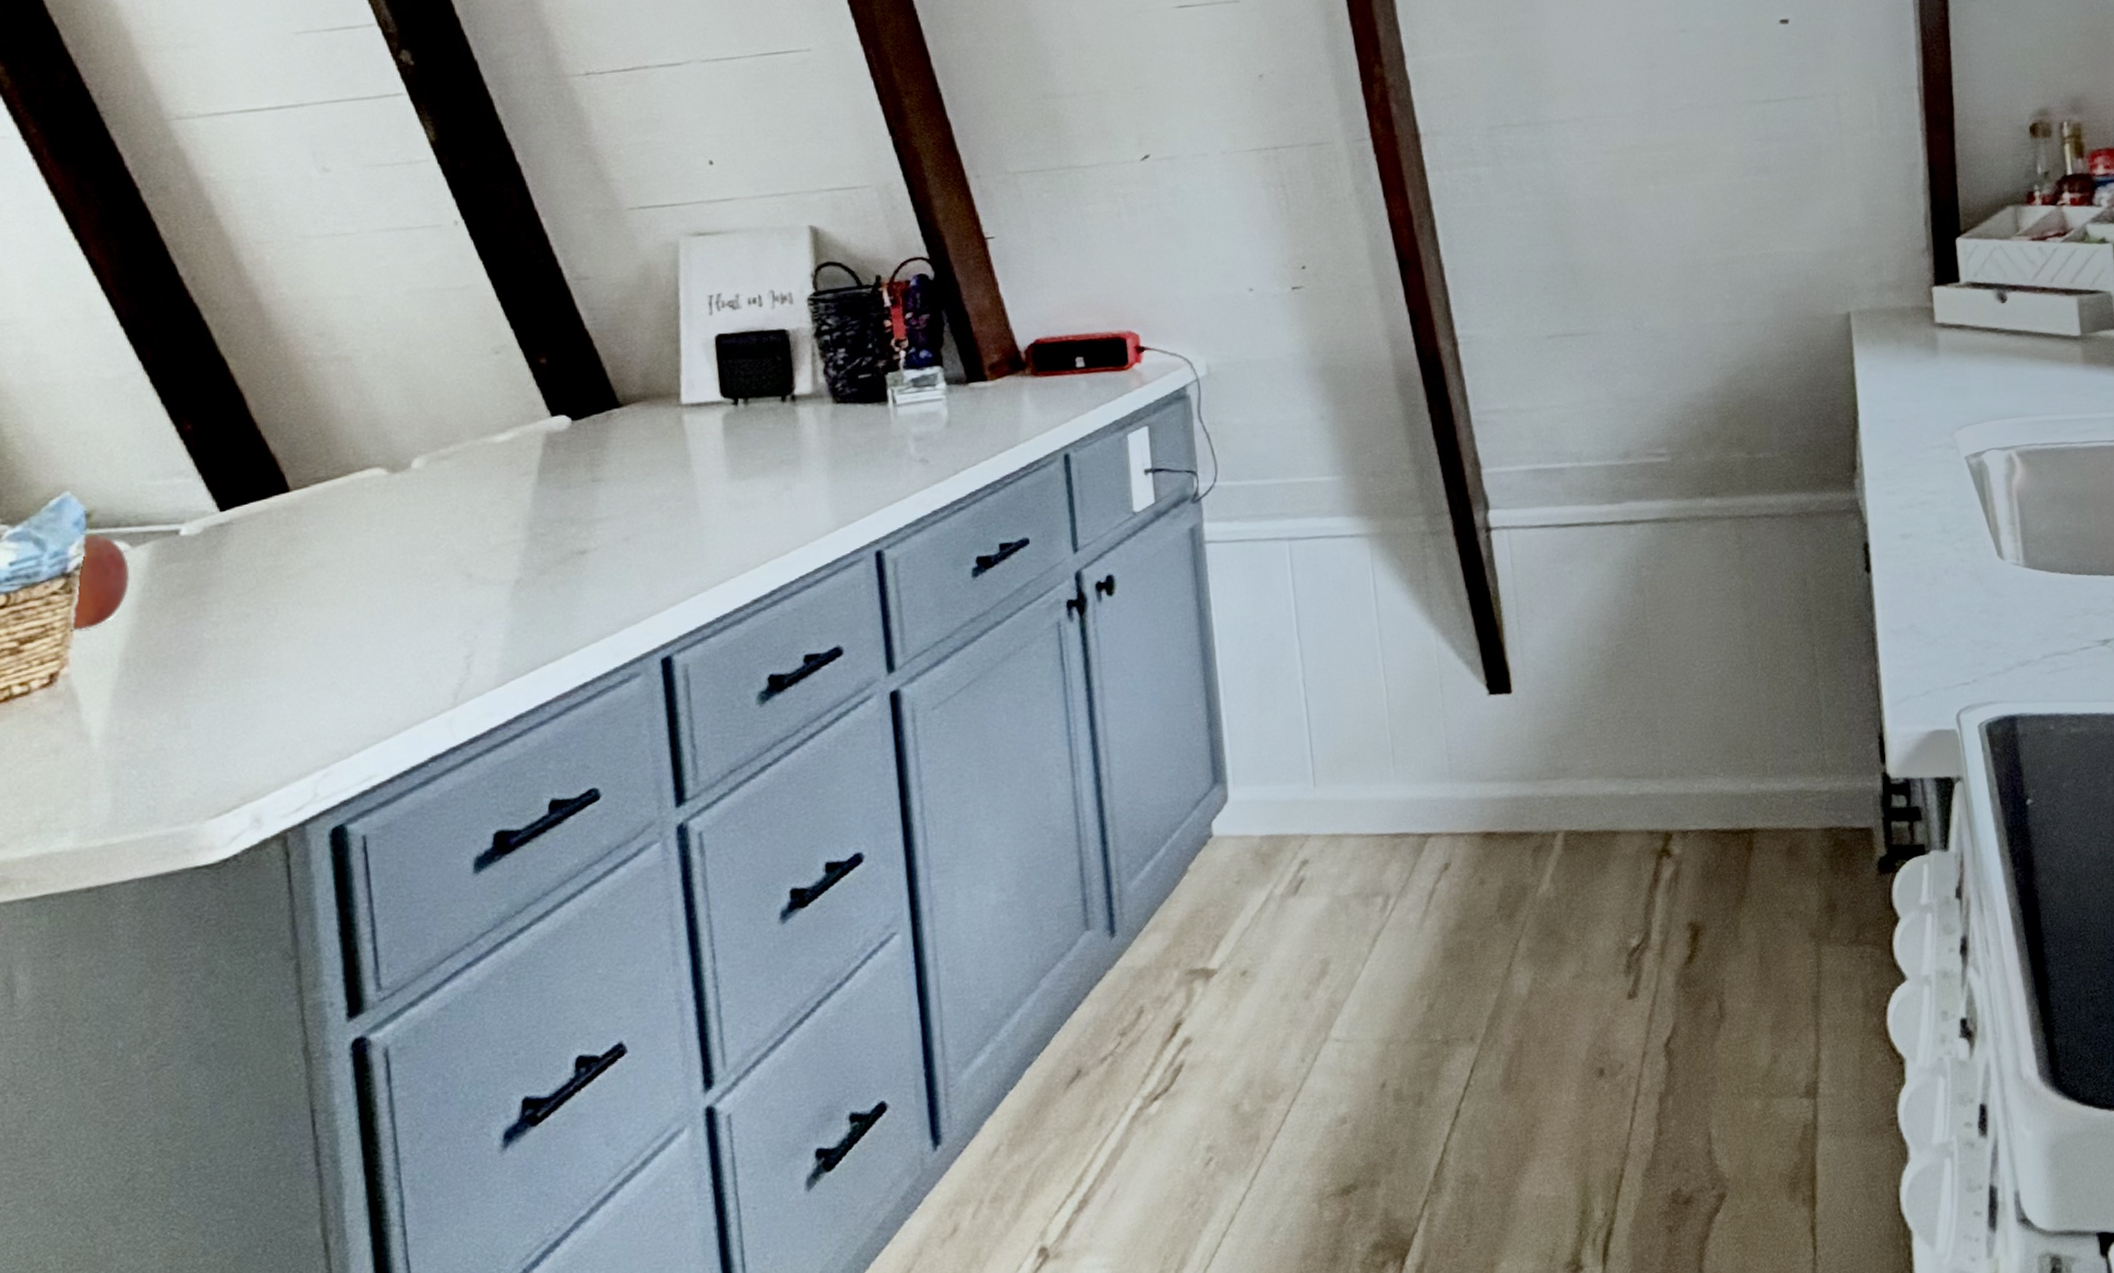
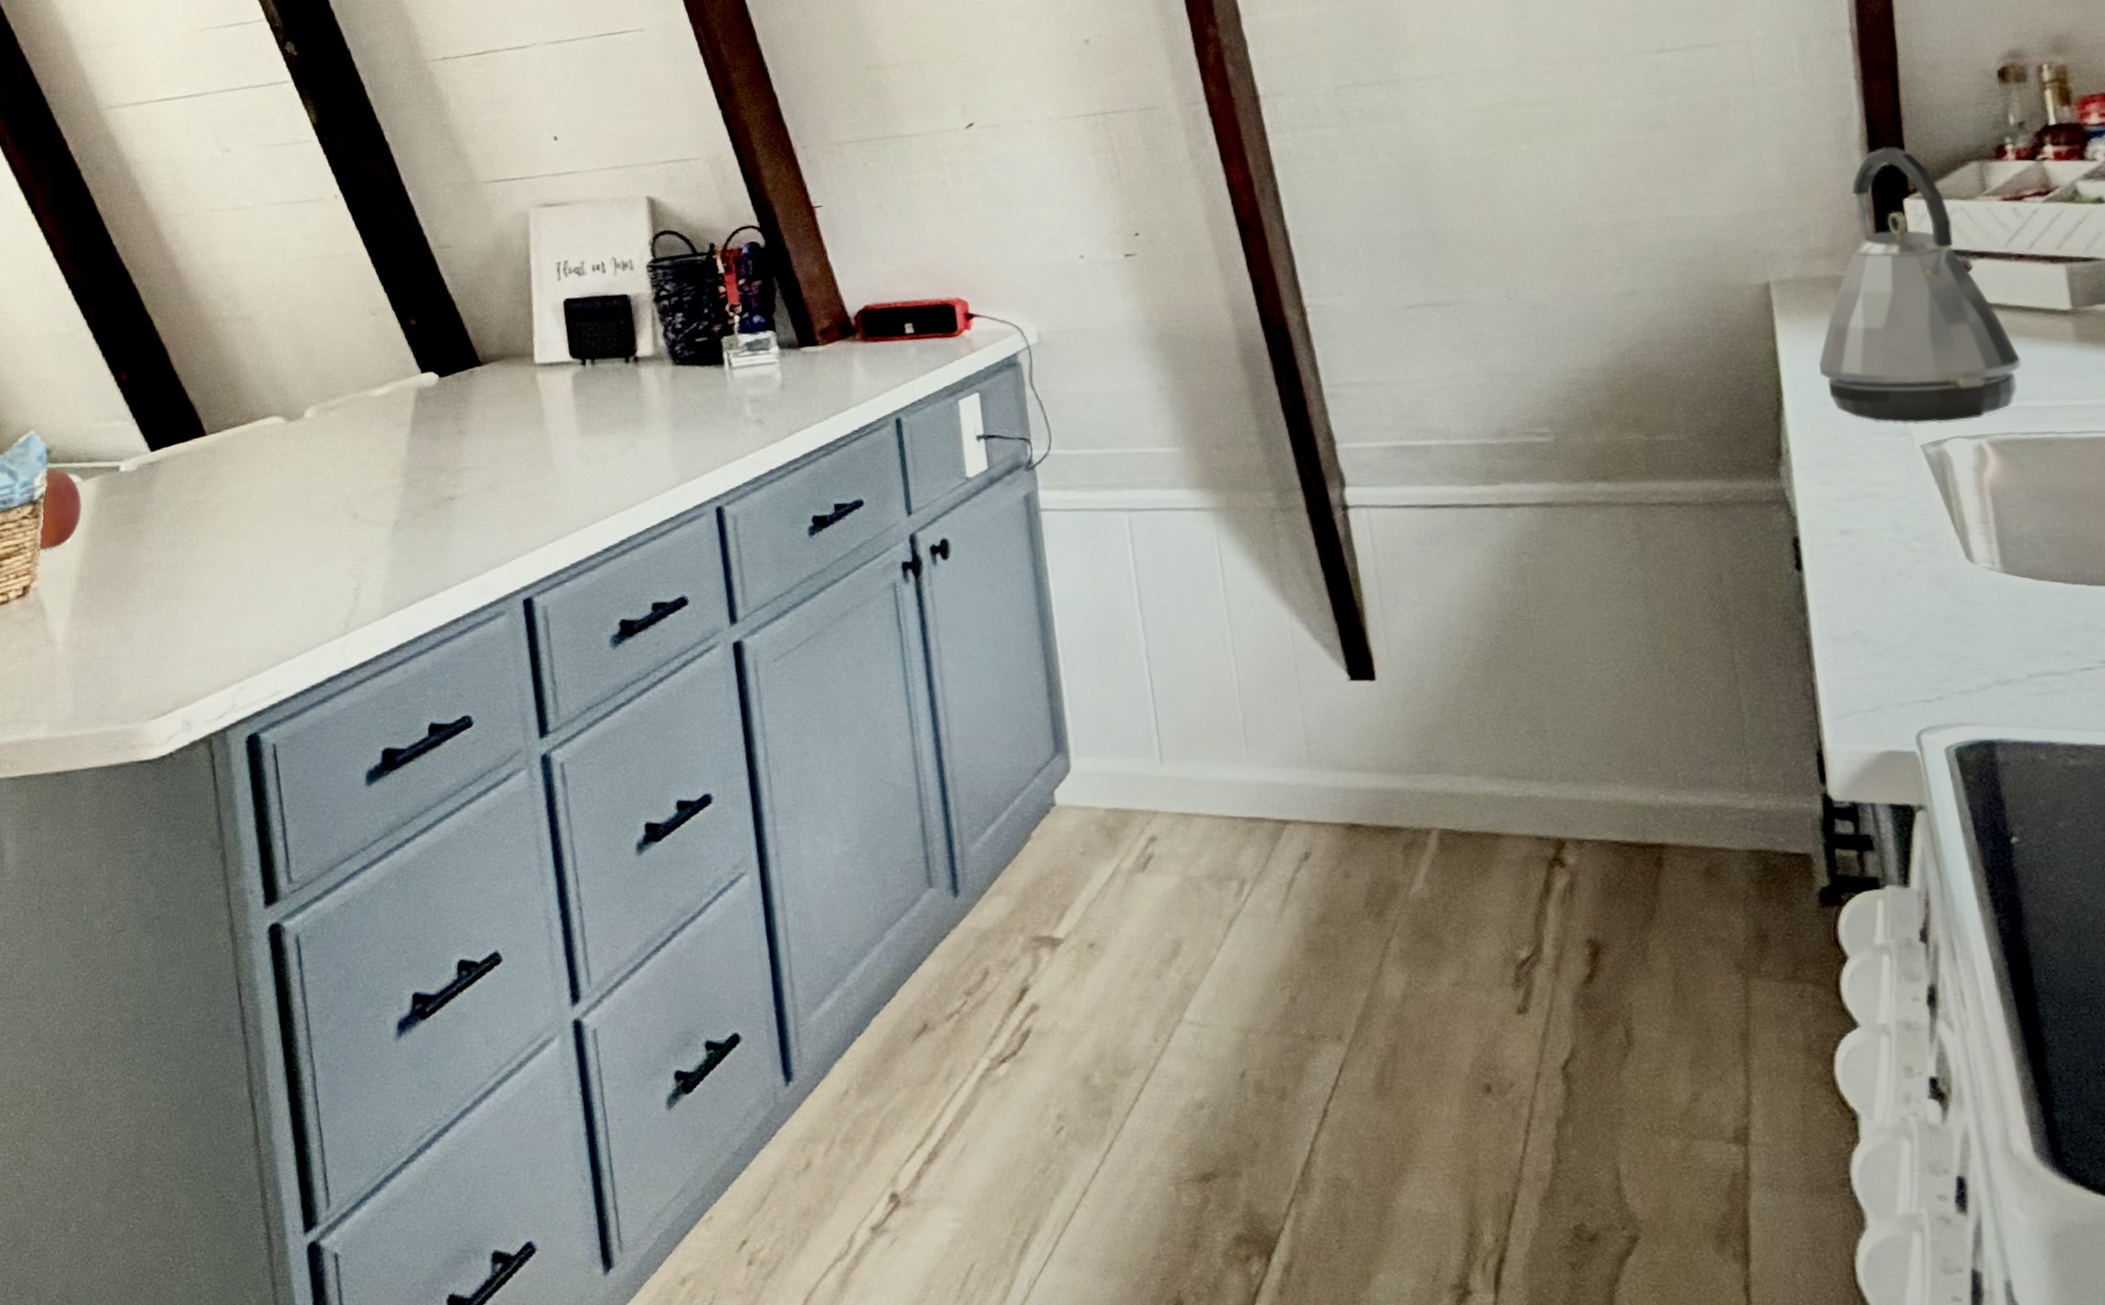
kettle: none [1887,191,2043,437] -> present [1819,146,2021,423]

